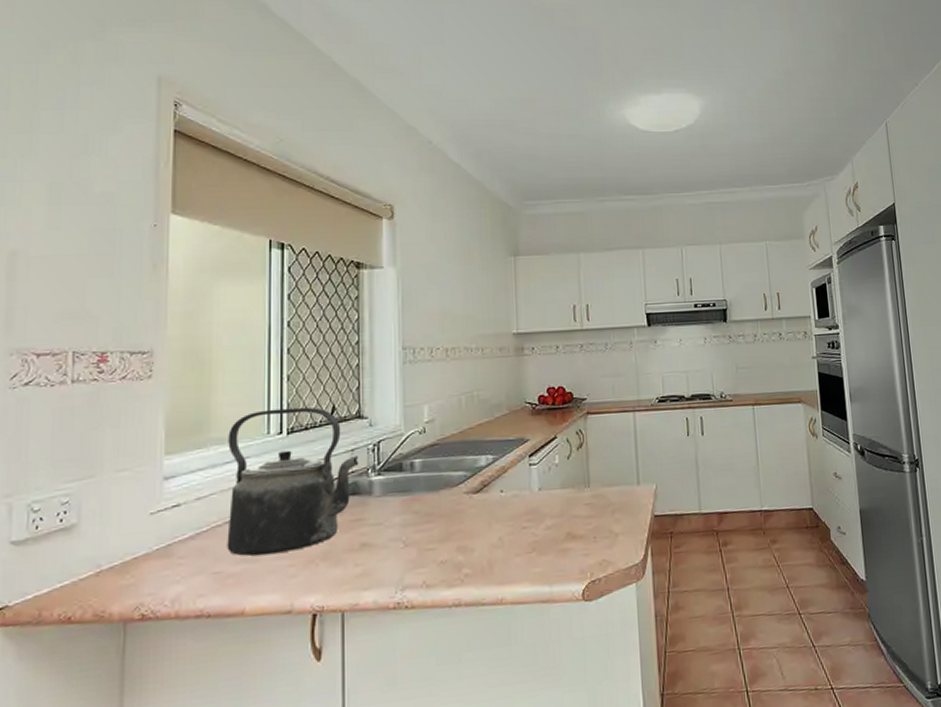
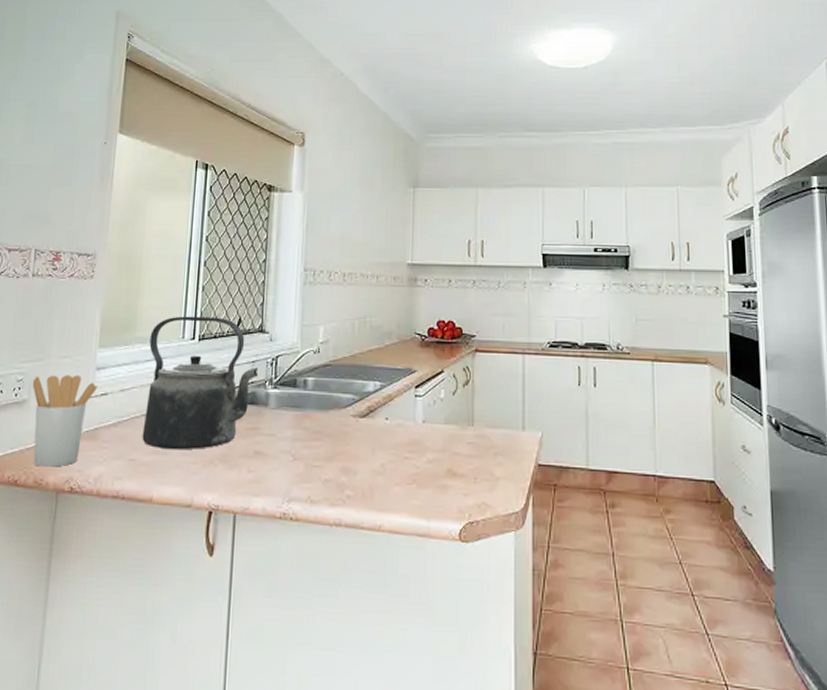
utensil holder: none [81,488,166,598] -> present [32,375,97,467]

